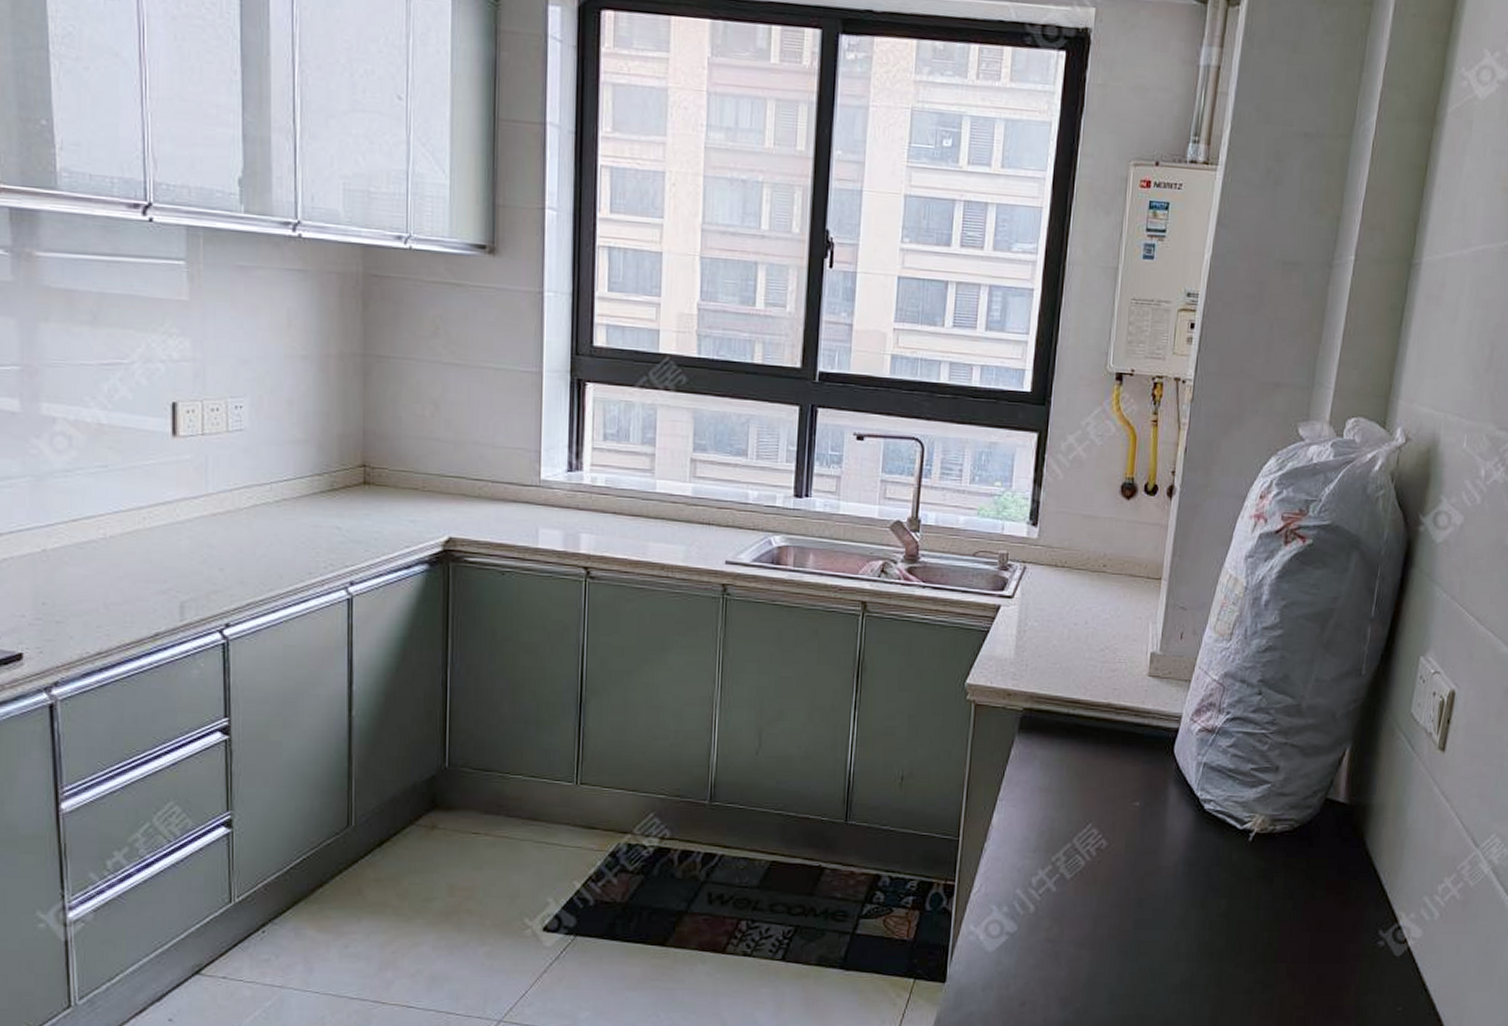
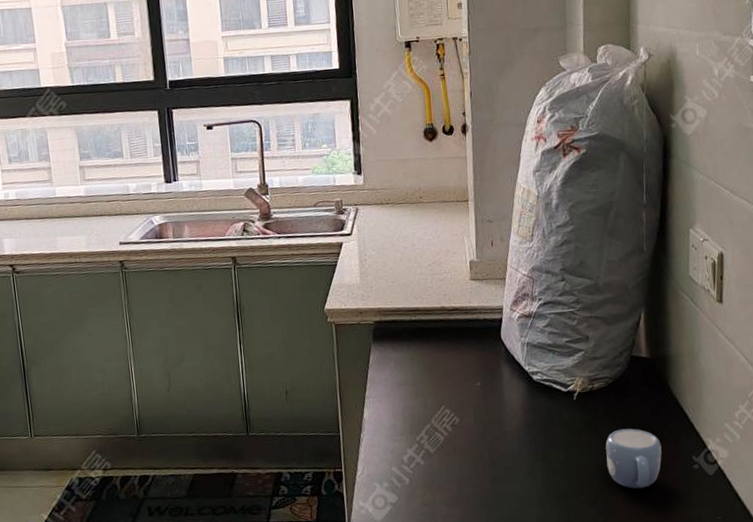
mug: none [1275,884,1344,960] -> present [605,428,662,489]

